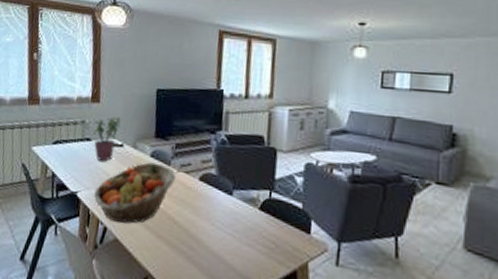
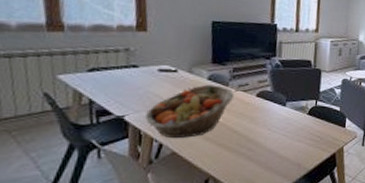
potted plant: present [93,117,121,162] -> none [140,45,174,86]

